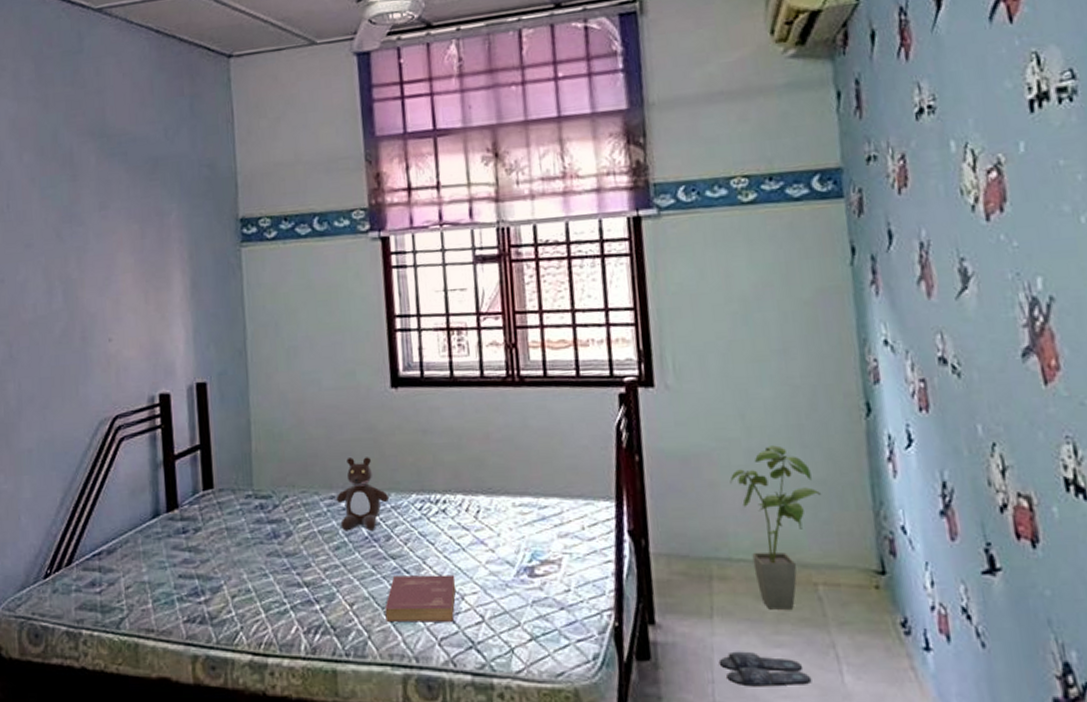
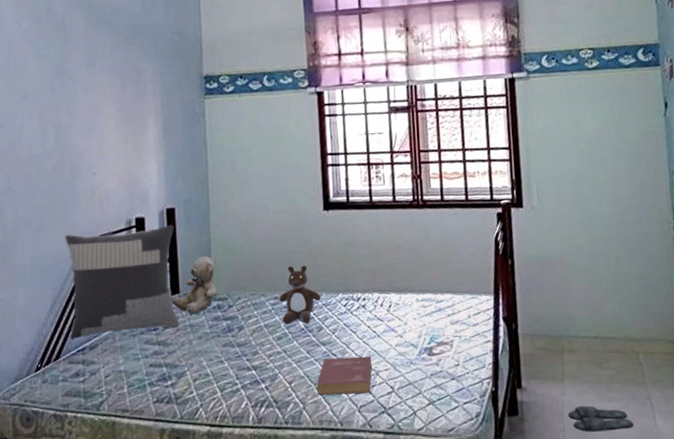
pillow: none [76,403,214,541] -> present [65,225,180,339]
teddy bear: none [204,442,260,517] -> present [172,255,218,316]
house plant: present [729,445,822,610] -> none [577,250,643,374]

